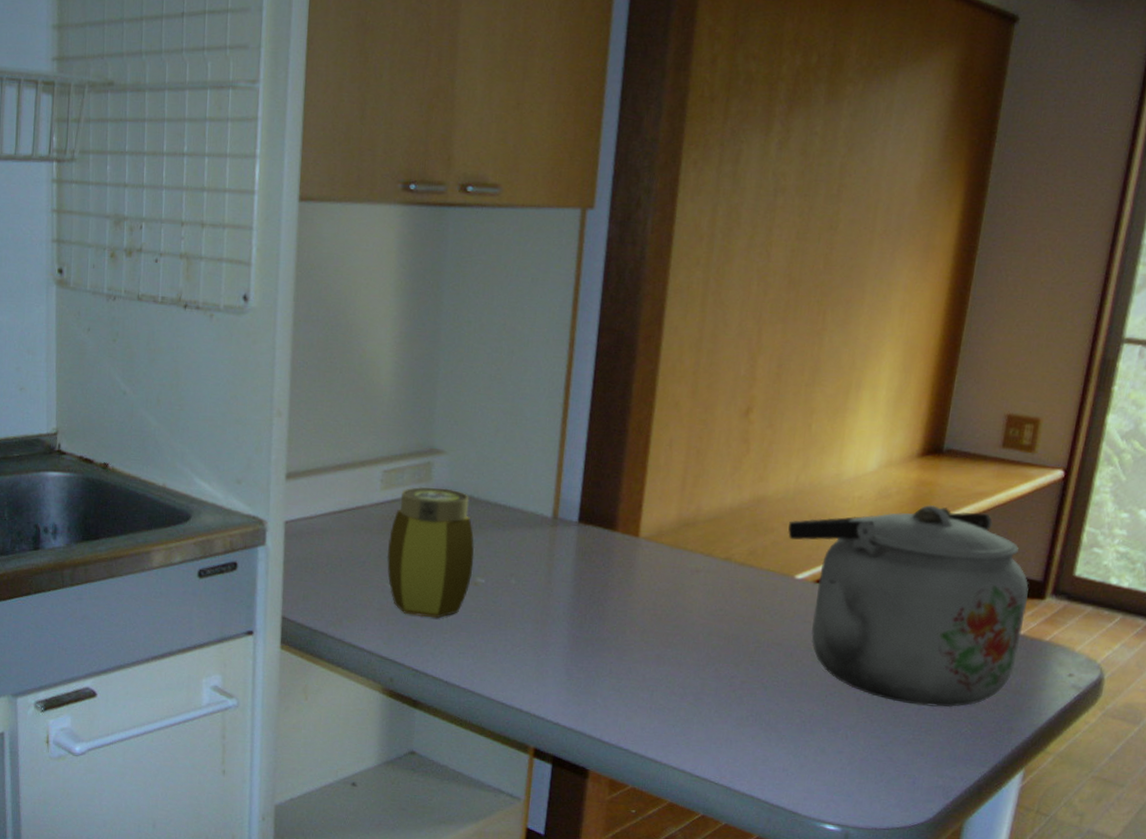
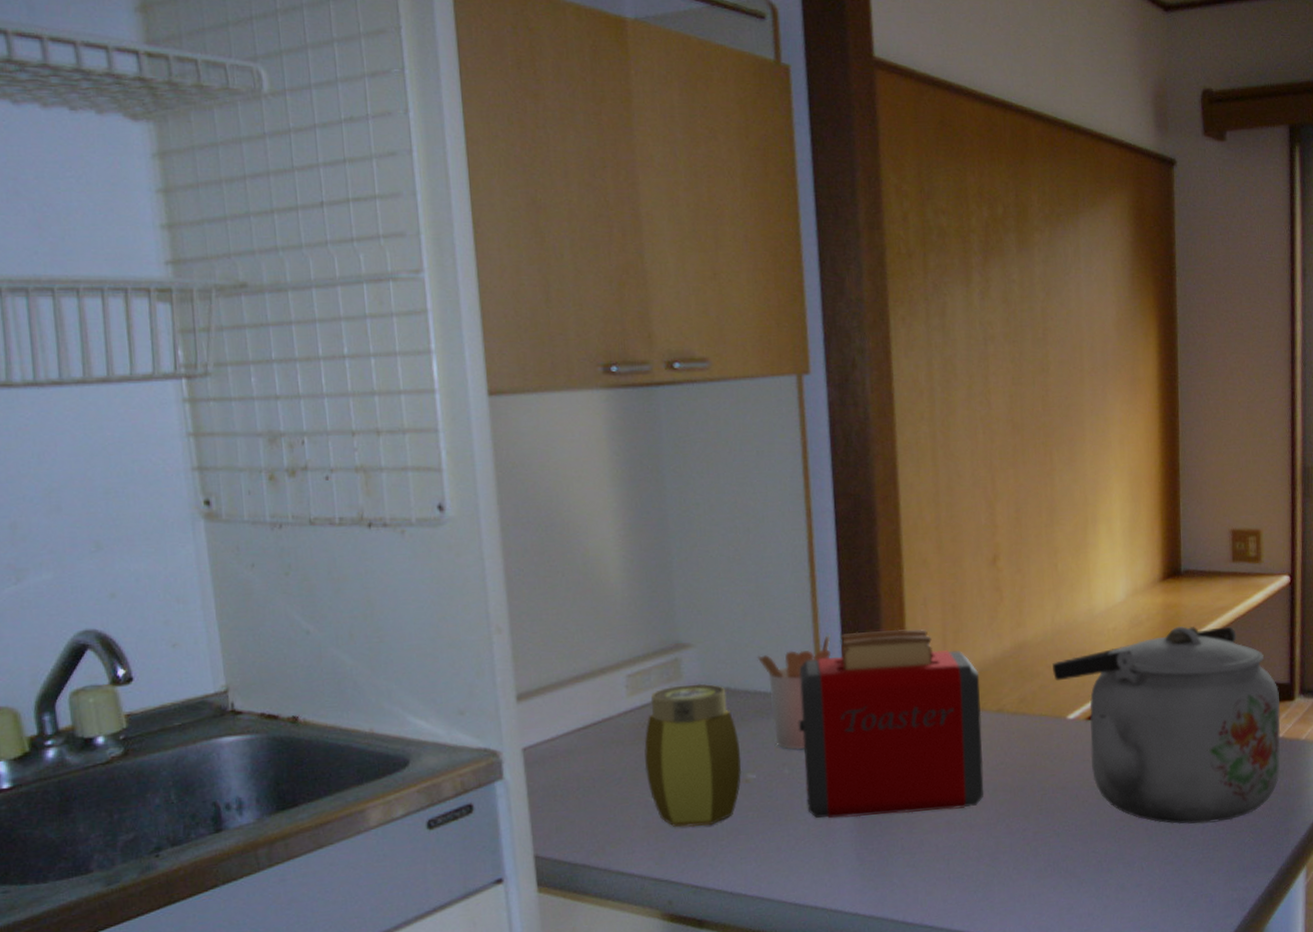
utensil holder: none [502,460,574,563] -> present [757,634,832,750]
toaster: none [527,462,713,645] -> present [799,629,984,819]

